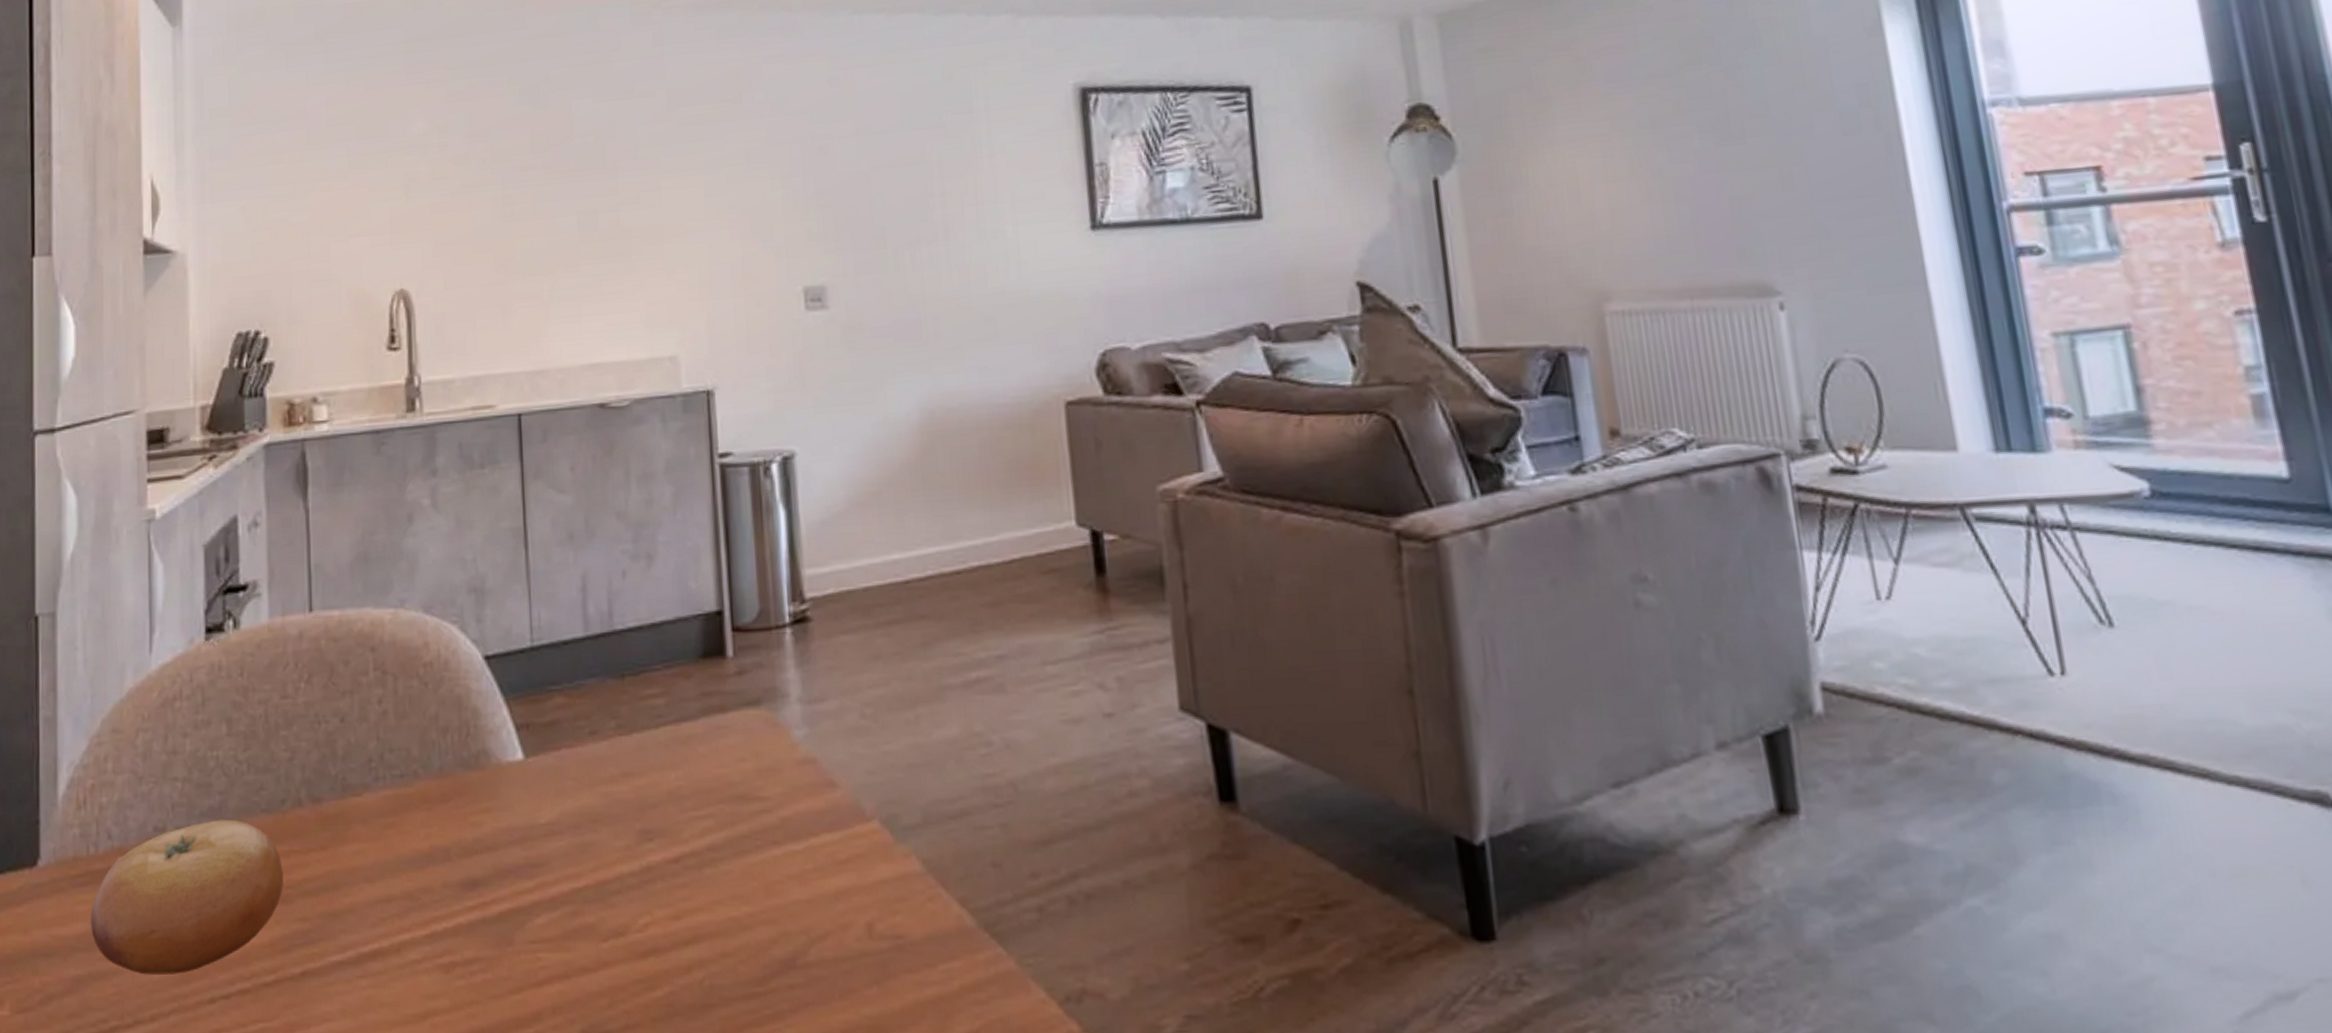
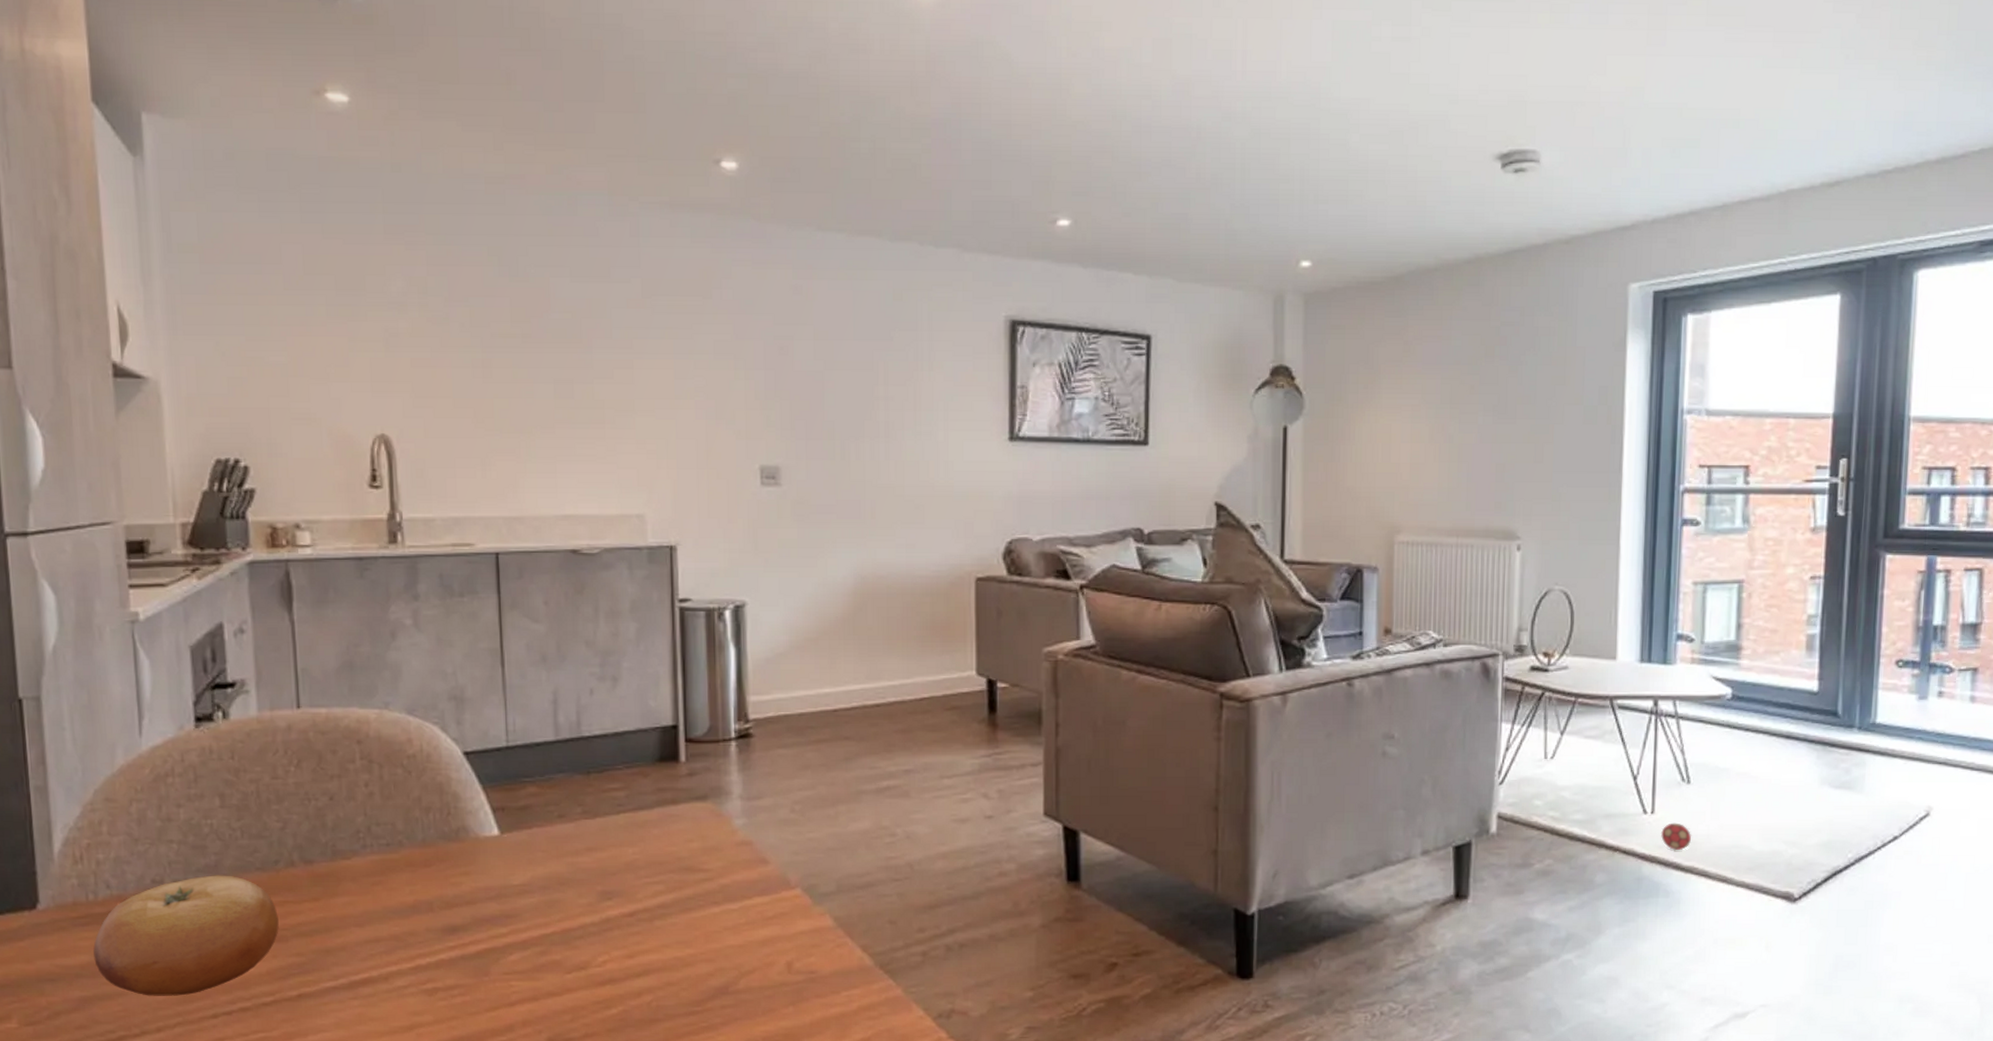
toy ball: none [2083,687,2135,731] -> present [1661,823,1692,851]

